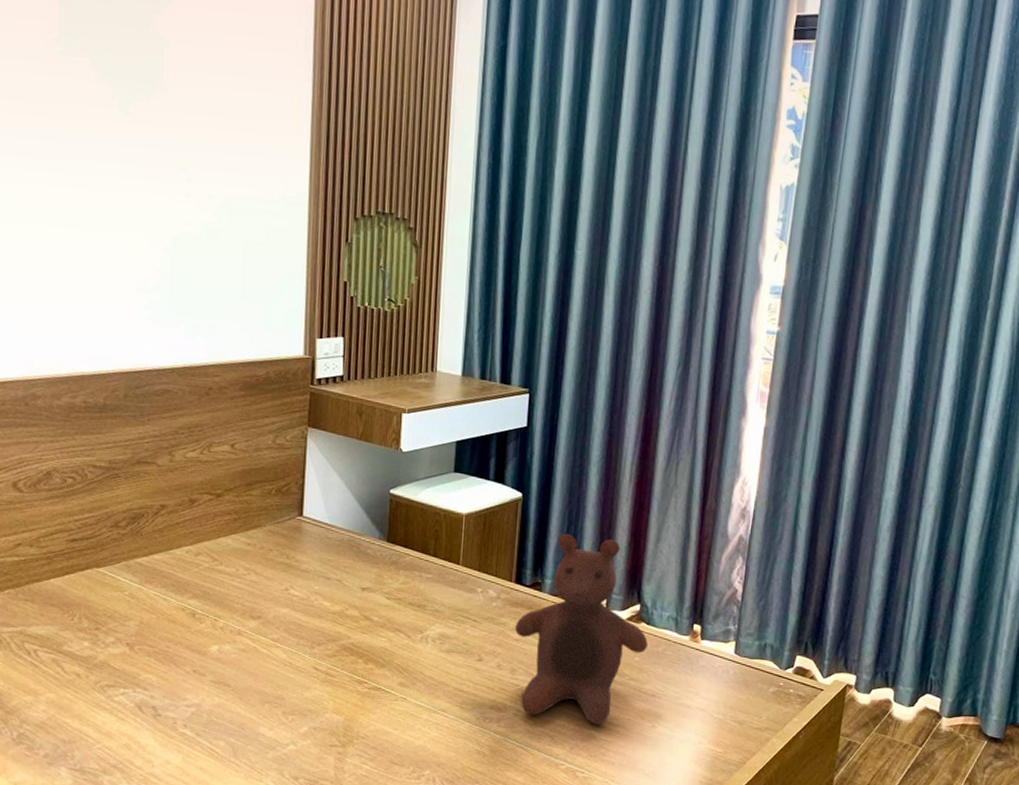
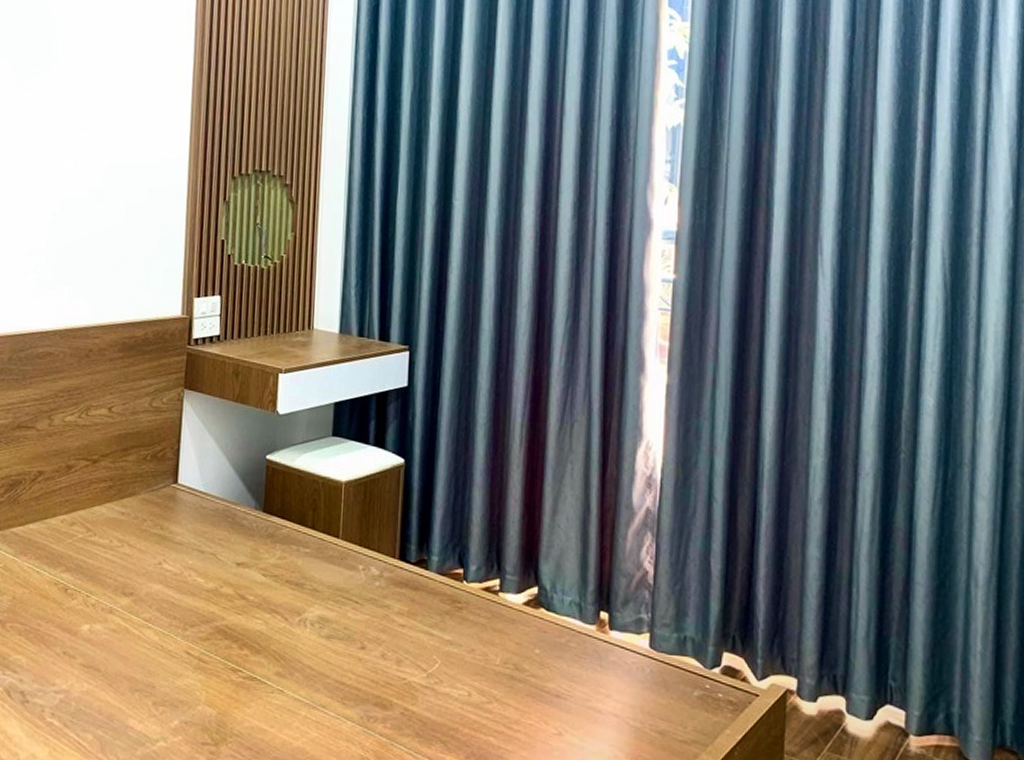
stuffed bear: present [515,533,648,725] -> none [400,503,548,730]

